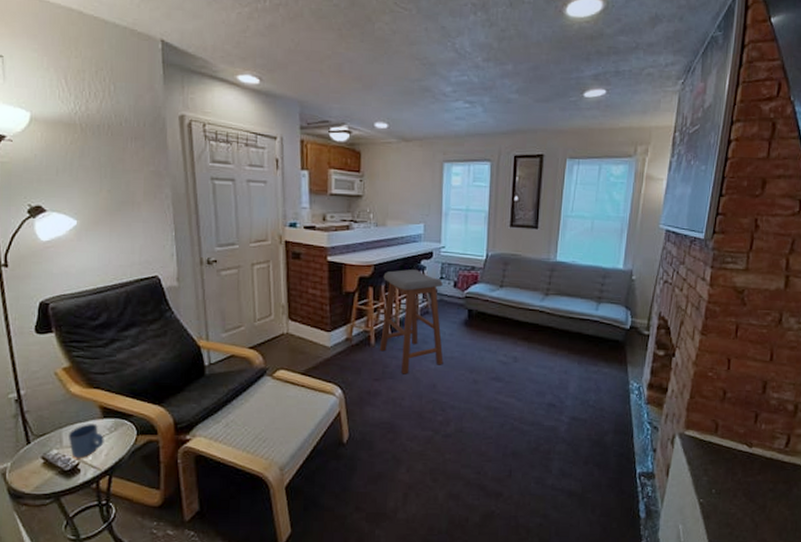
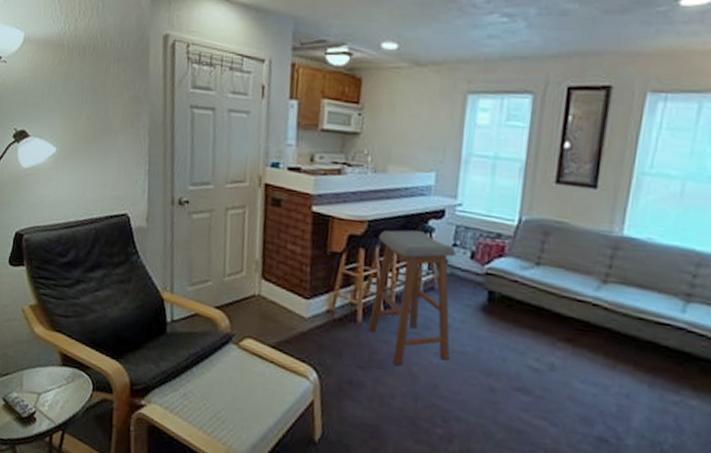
mug: present [68,424,104,459] -> none [28,369,61,407]

